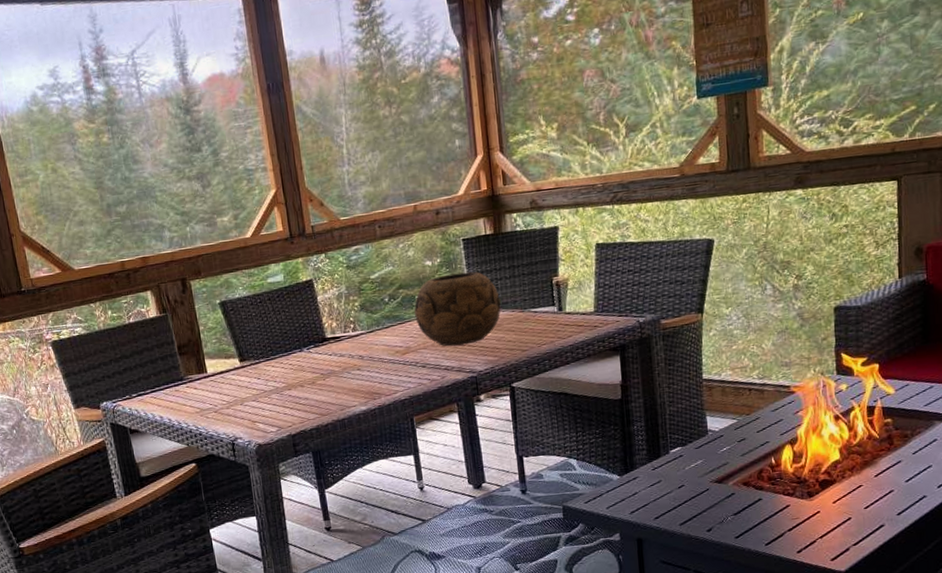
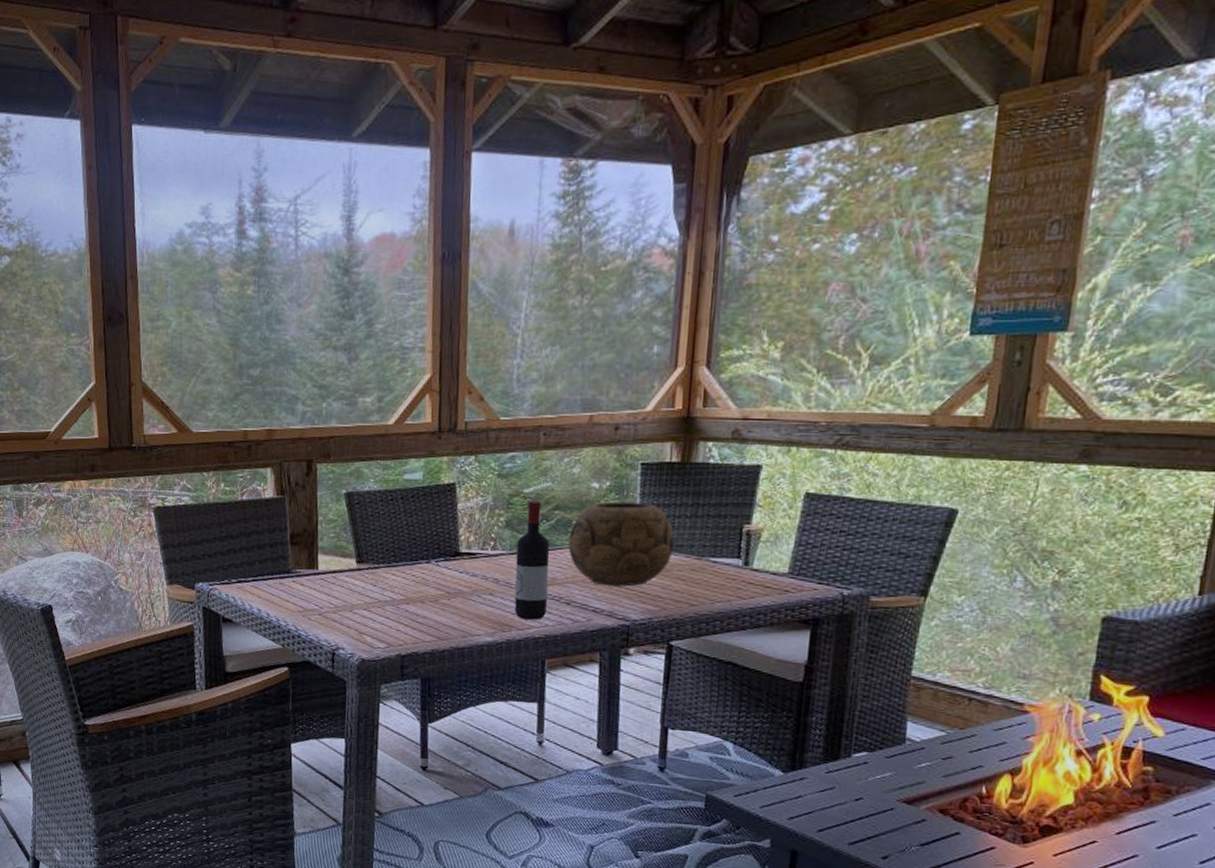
wine bottle: none [372,284,407,386] -> present [514,501,550,620]

